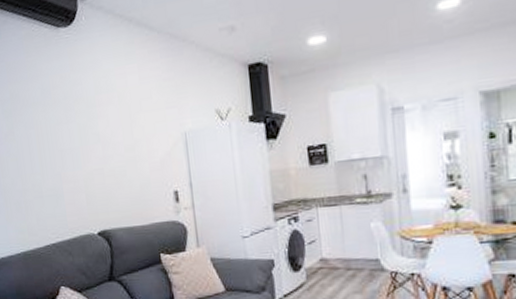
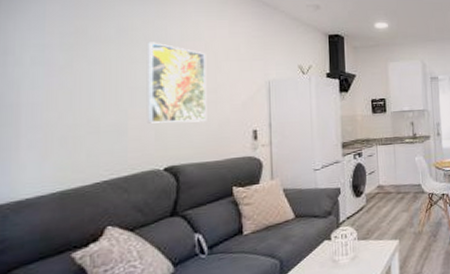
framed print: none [67,99,129,187] -> present [146,42,207,124]

